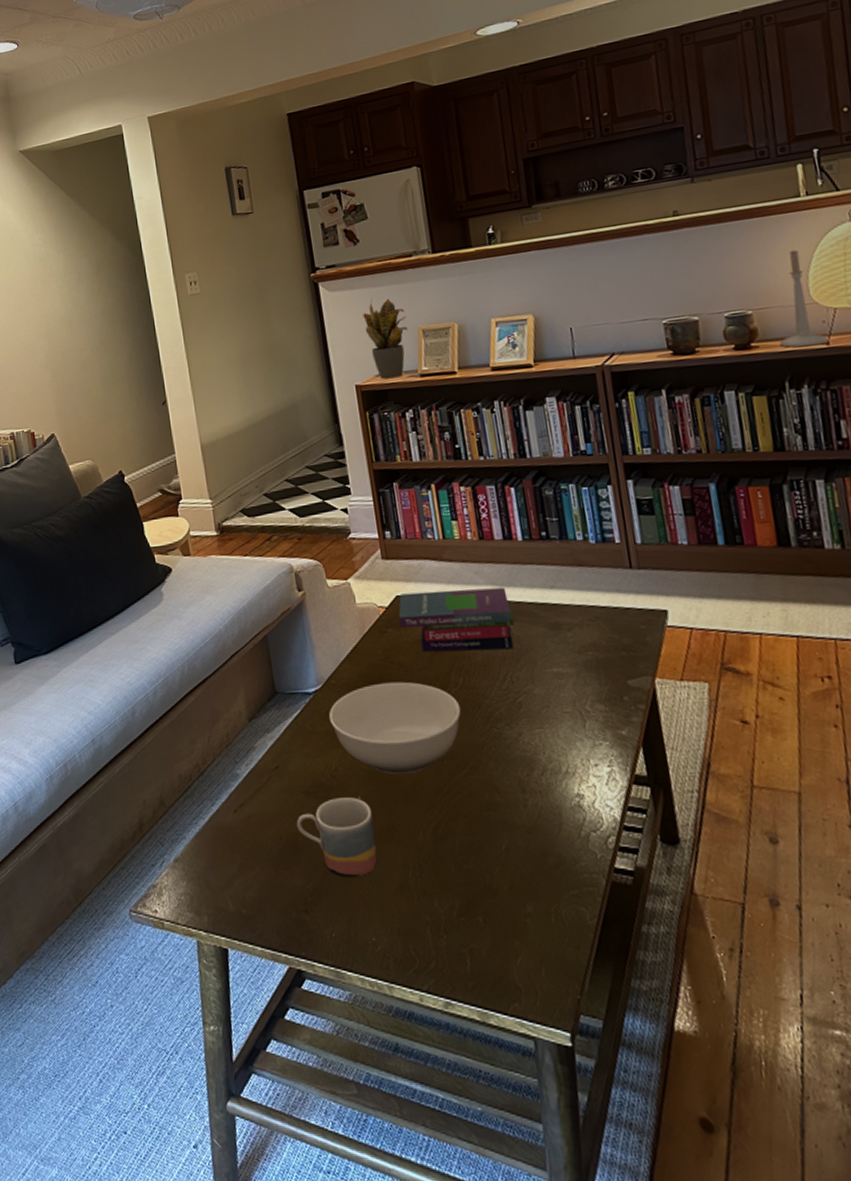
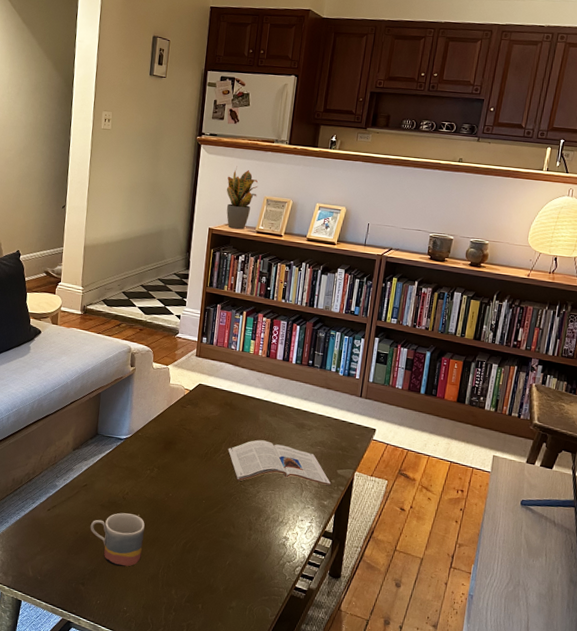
bowl: present [328,681,462,774] -> none [130,441,224,505]
books: present [398,587,515,652] -> none [197,383,276,435]
magazine: none [460,657,625,724] -> present [228,439,331,487]
candlestick: present [779,250,829,348] -> none [498,206,530,276]

